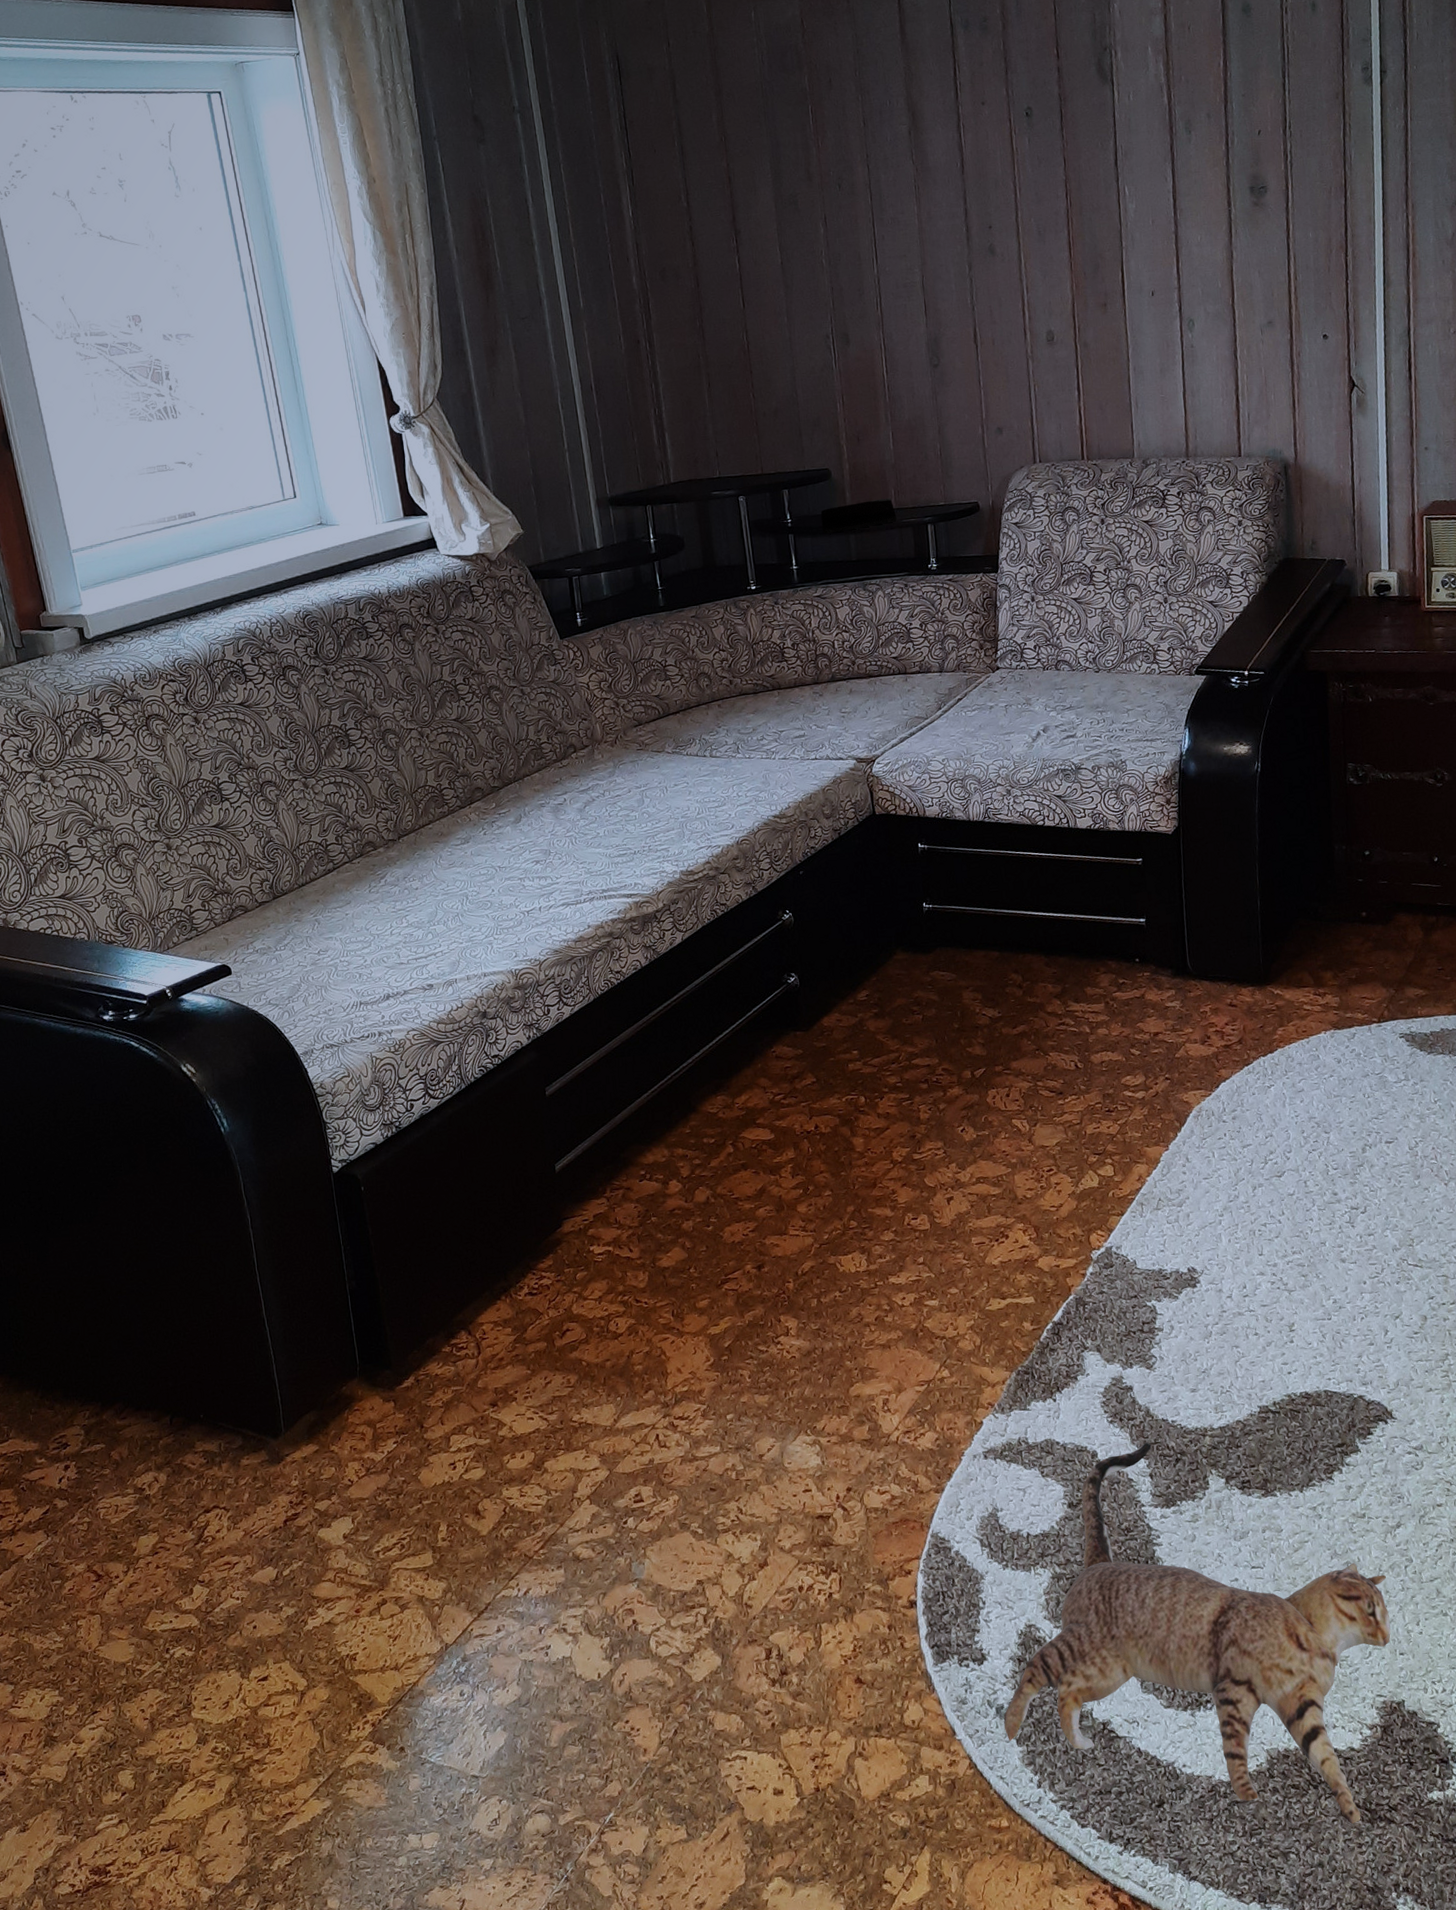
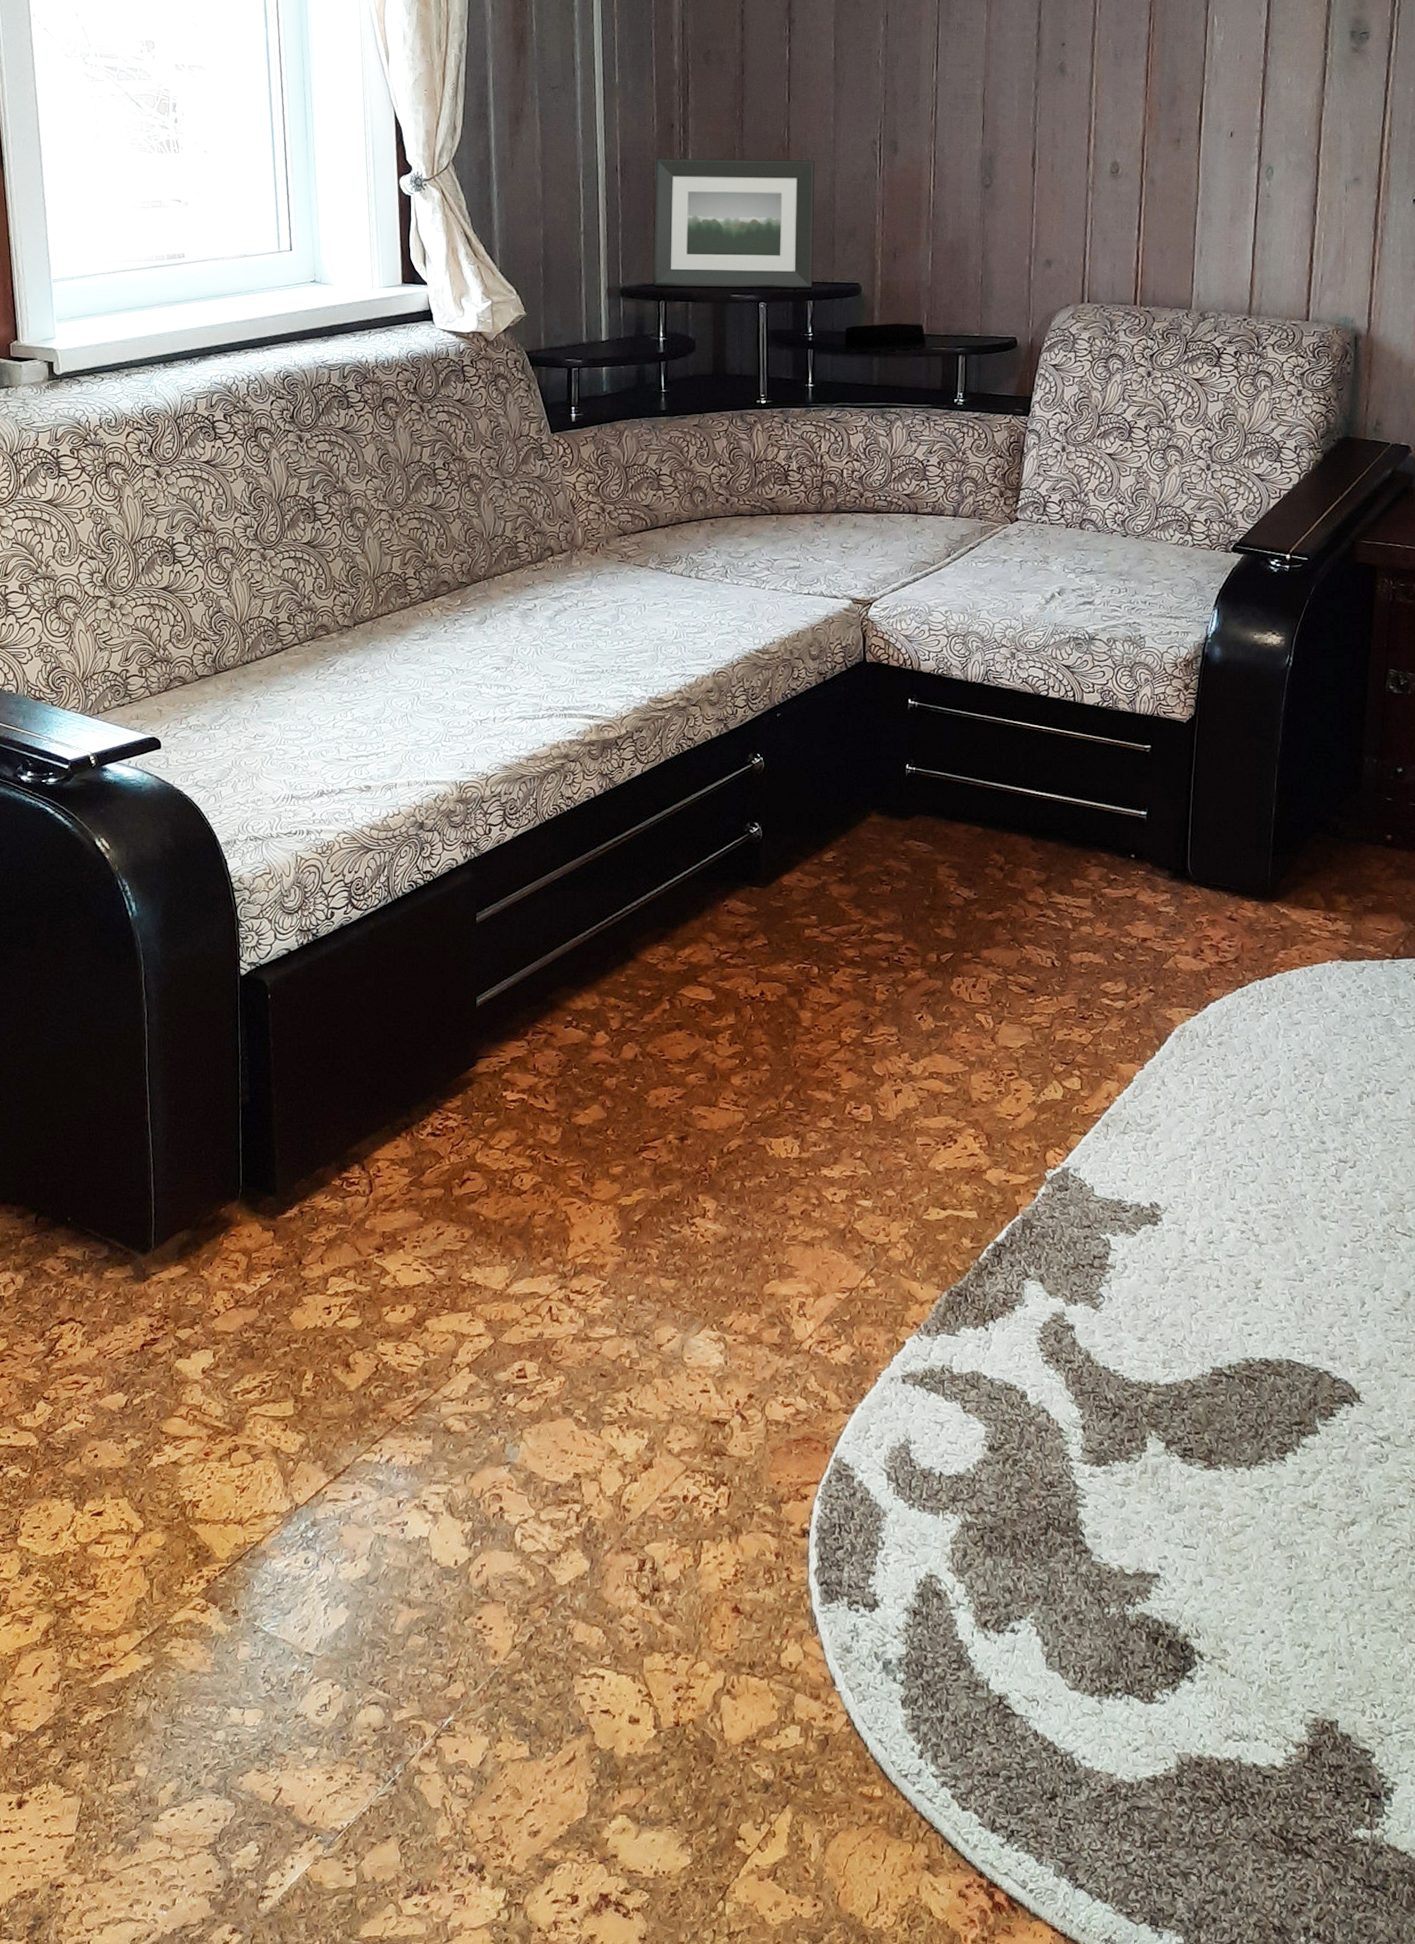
picture frame: none [627,359,787,493] -> present [653,158,816,290]
cat: present [1003,1441,1391,1824] -> none [890,1389,1334,1851]

